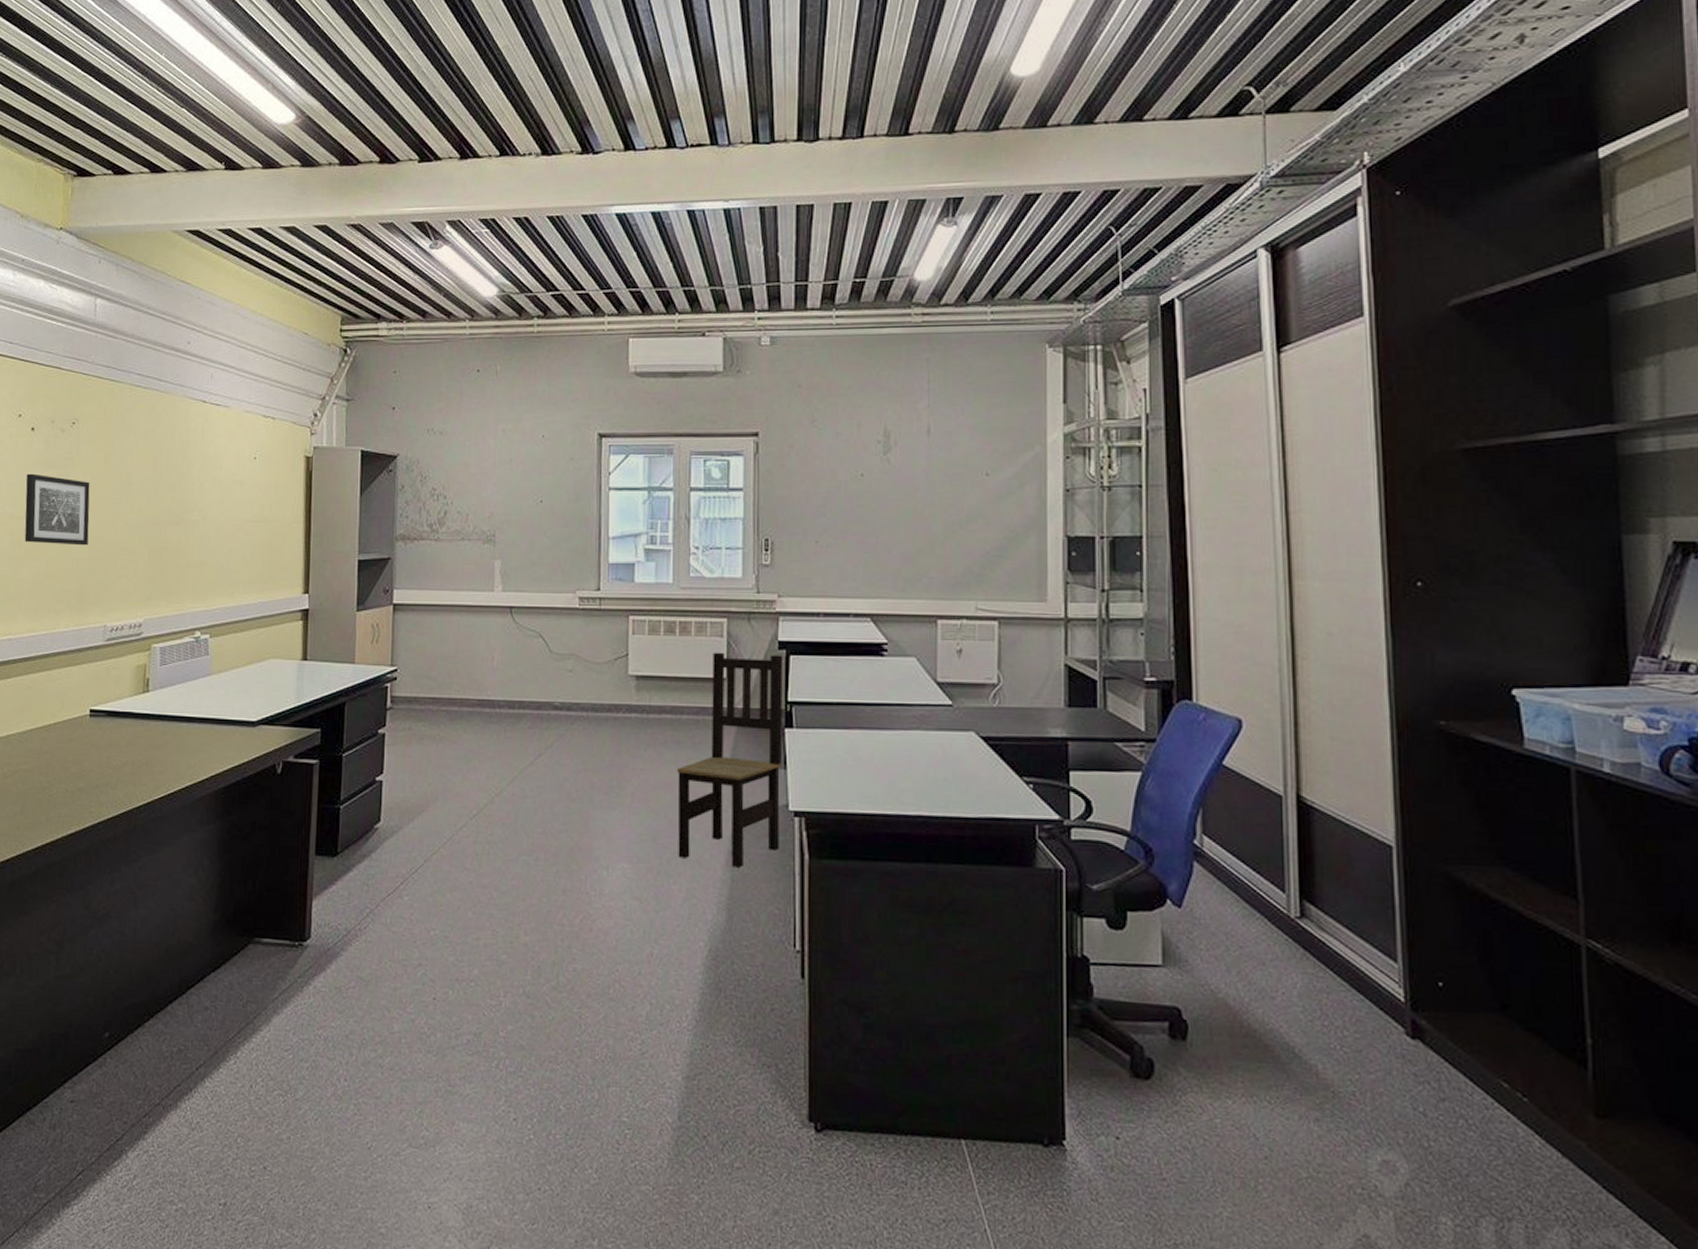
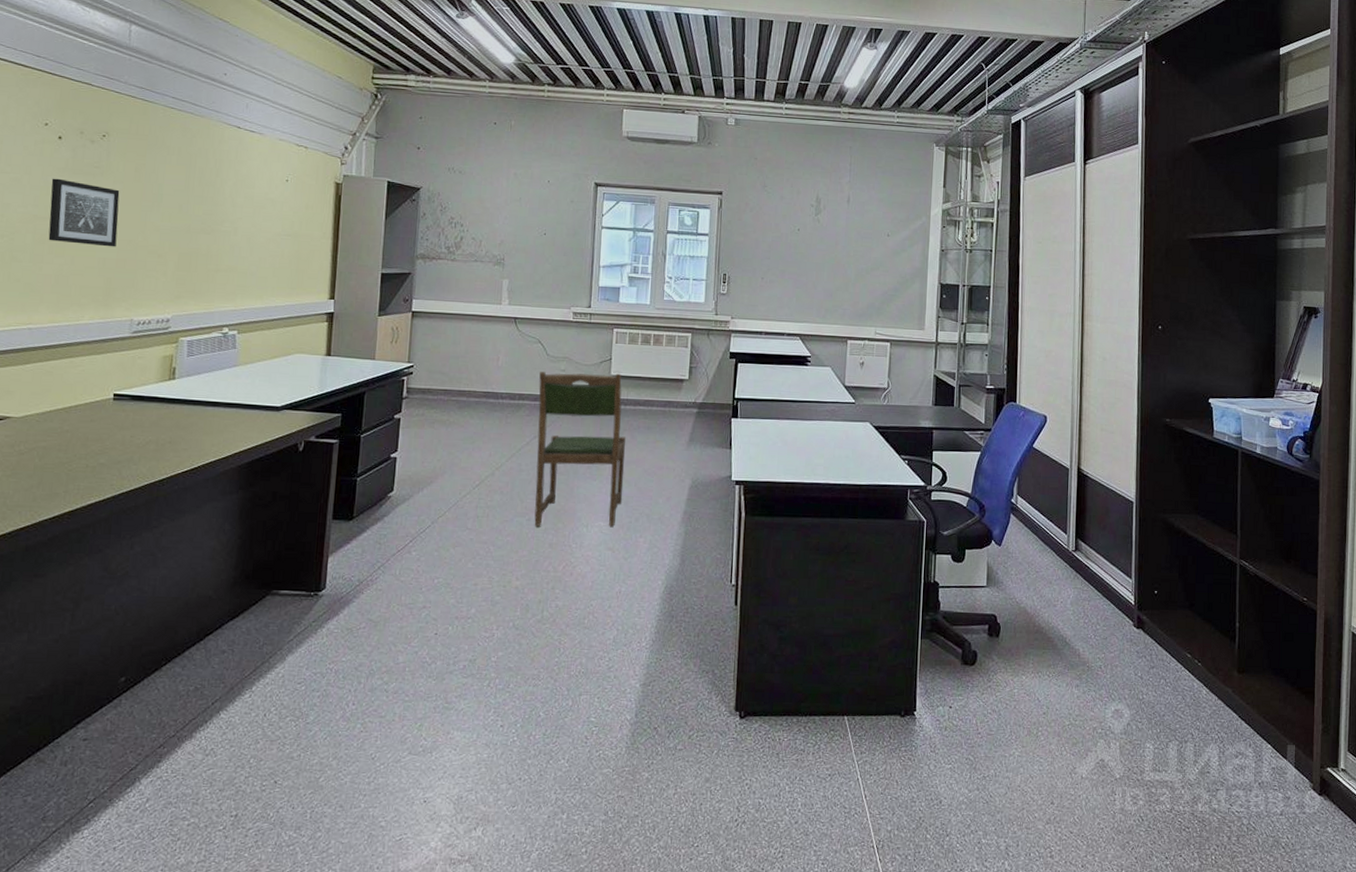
dining chair: none [542,672,651,870] -> present [534,371,625,527]
dining chair: present [676,652,783,868] -> none [644,359,733,524]

